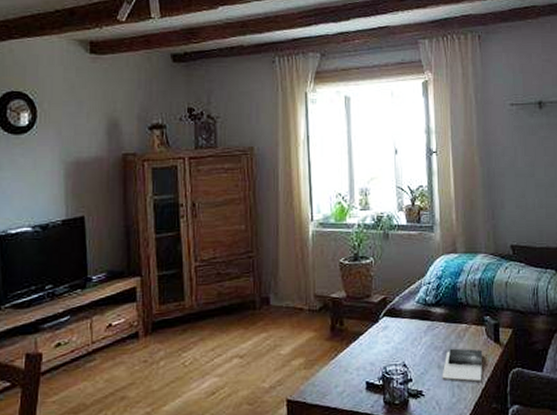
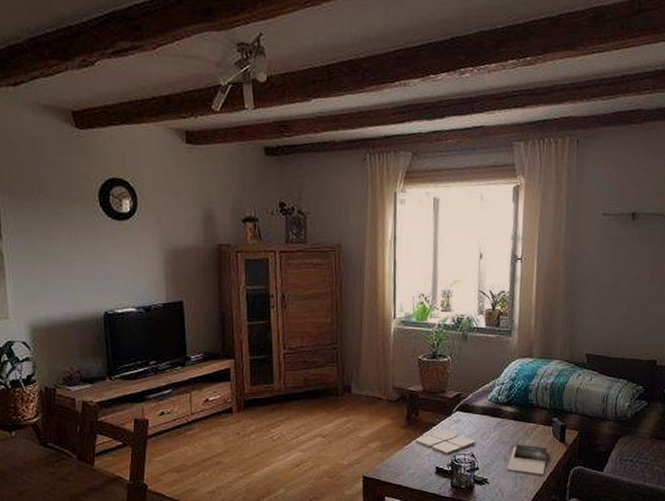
drink coaster: none [342,338,407,366] -> present [415,429,476,454]

